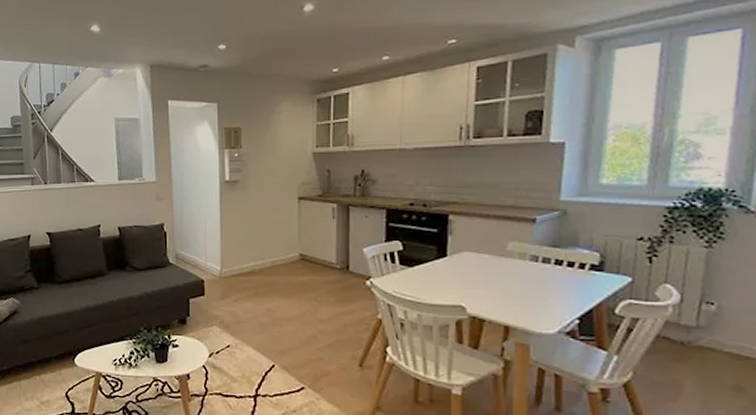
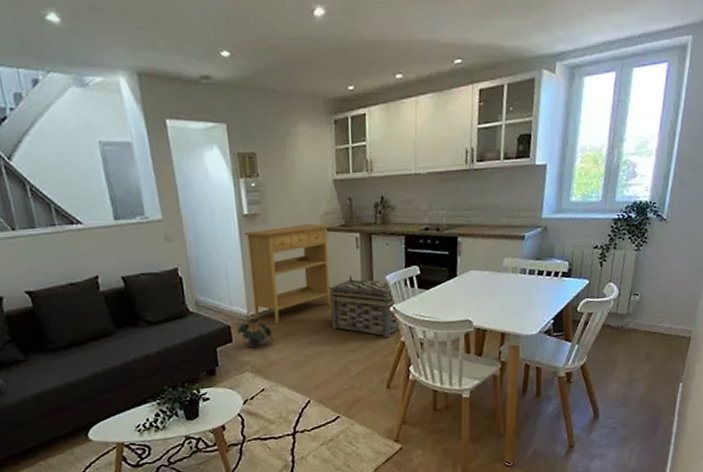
potted plant: none [210,276,243,304] -> present [237,318,274,349]
console table: none [224,193,309,283] -> present [244,224,332,324]
basket: none [301,244,376,313] -> present [329,275,400,339]

